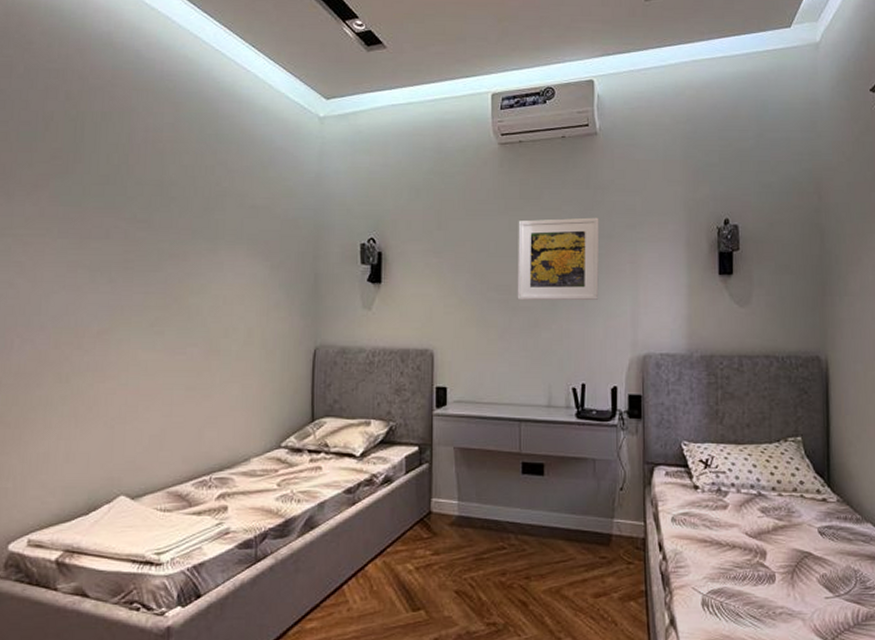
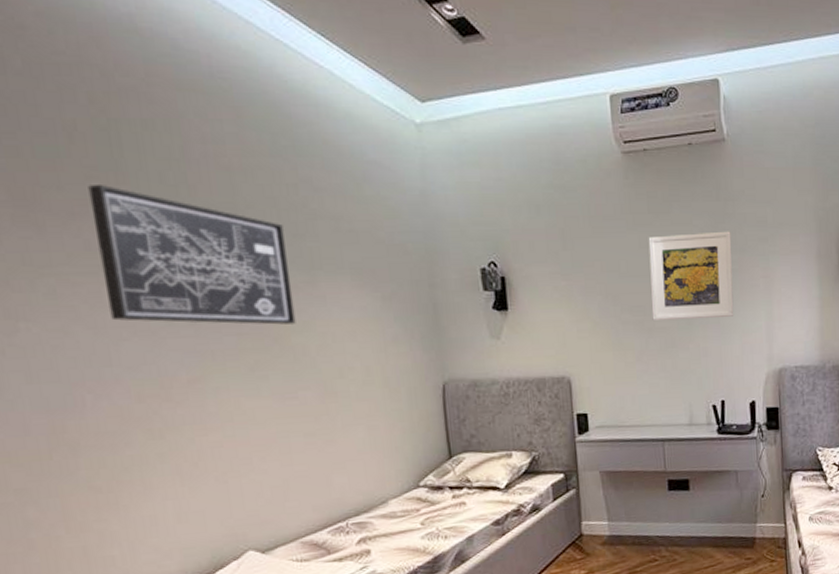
wall art: none [48,162,197,286] -> present [88,183,296,325]

